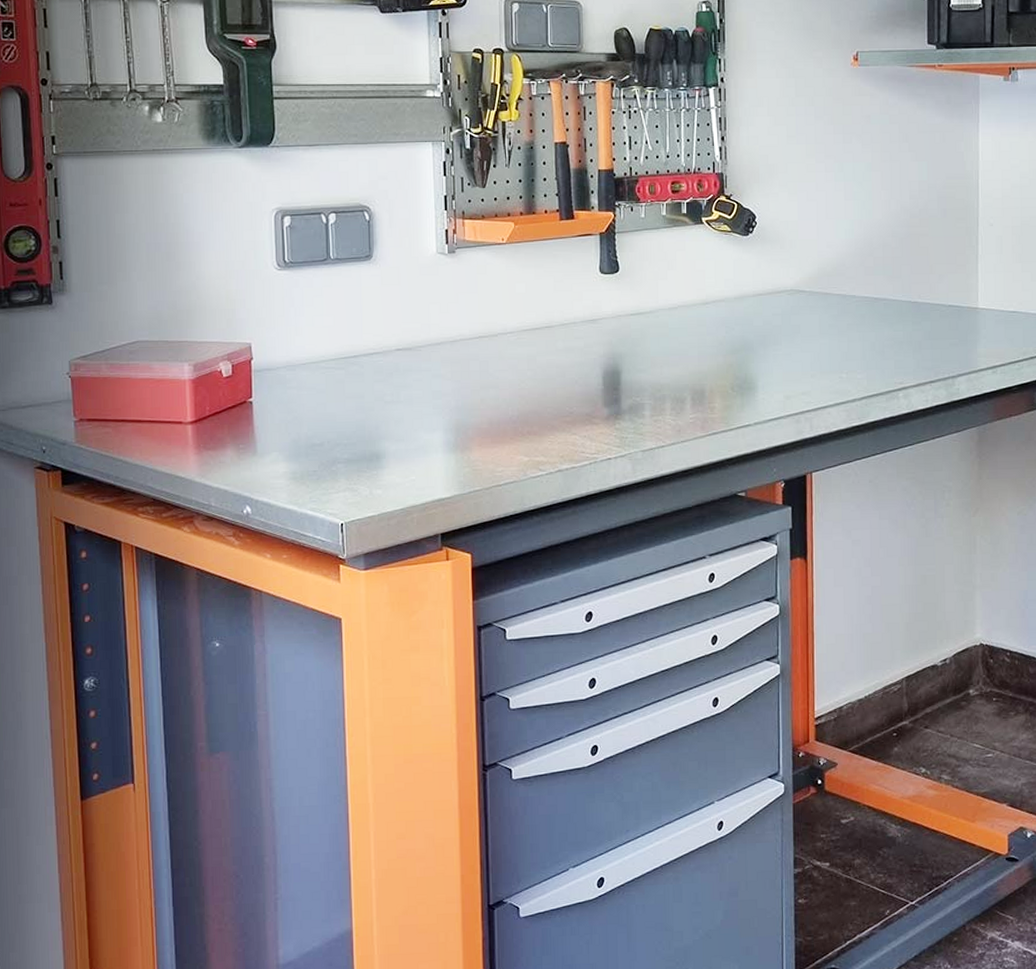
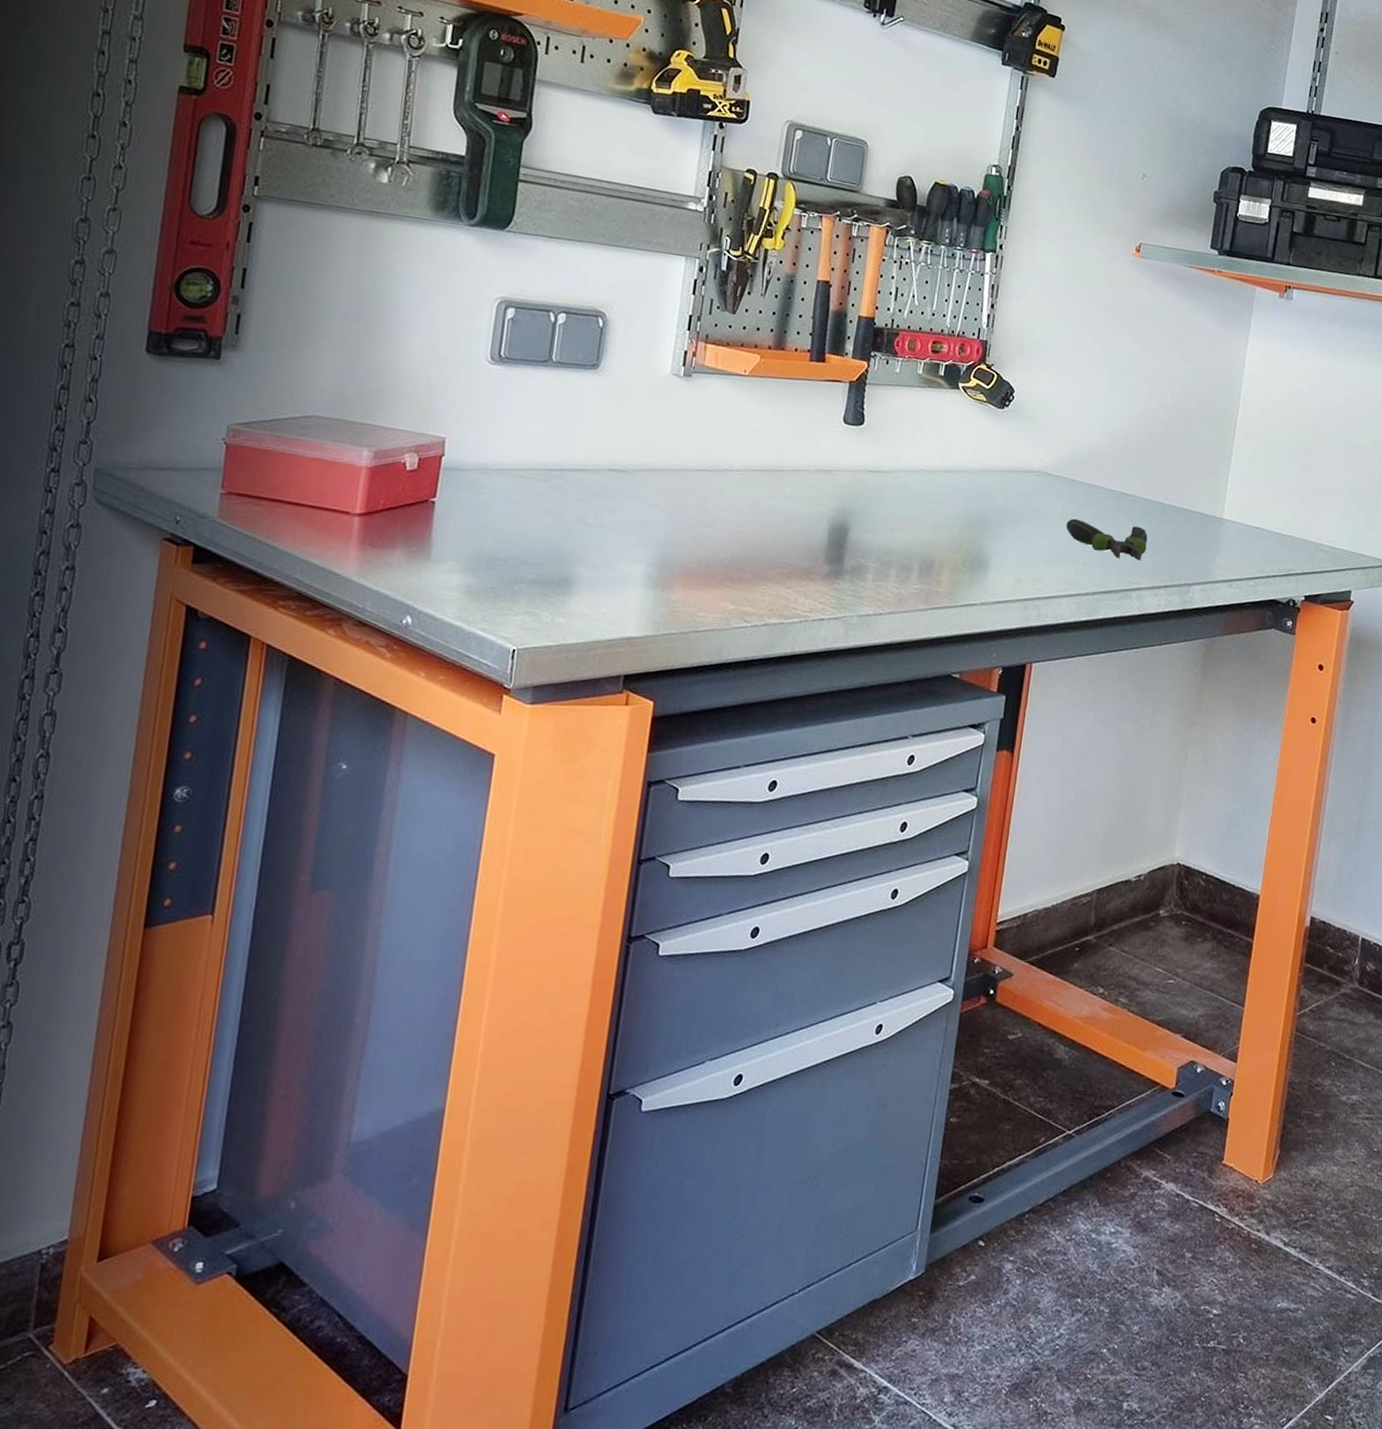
pliers: none [825,328,907,362] -> present [1066,518,1148,561]

